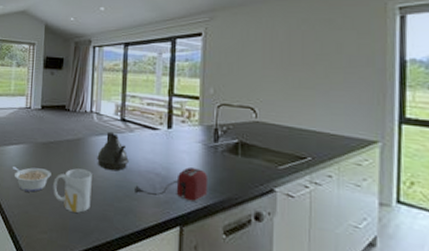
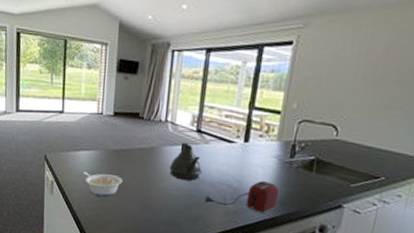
mug: present [53,168,92,213] -> none [124,176,164,218]

